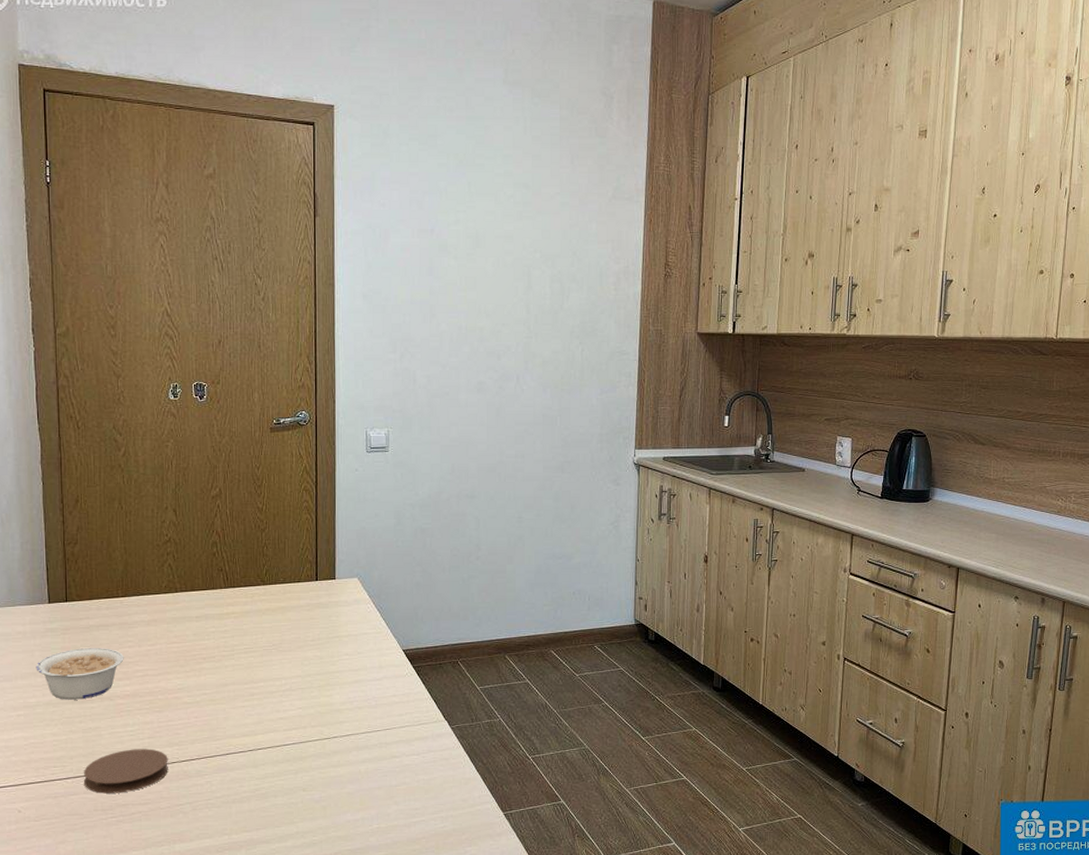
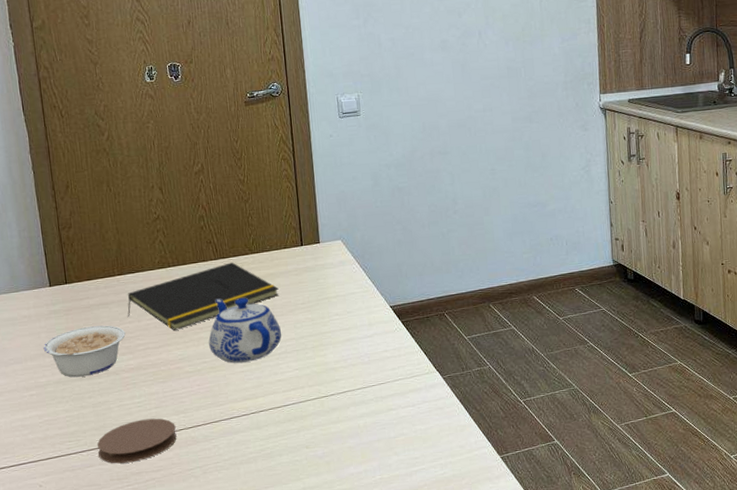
notepad: none [127,592,289,658] -> present [127,262,279,330]
teapot: none [211,629,288,697] -> present [208,298,282,363]

